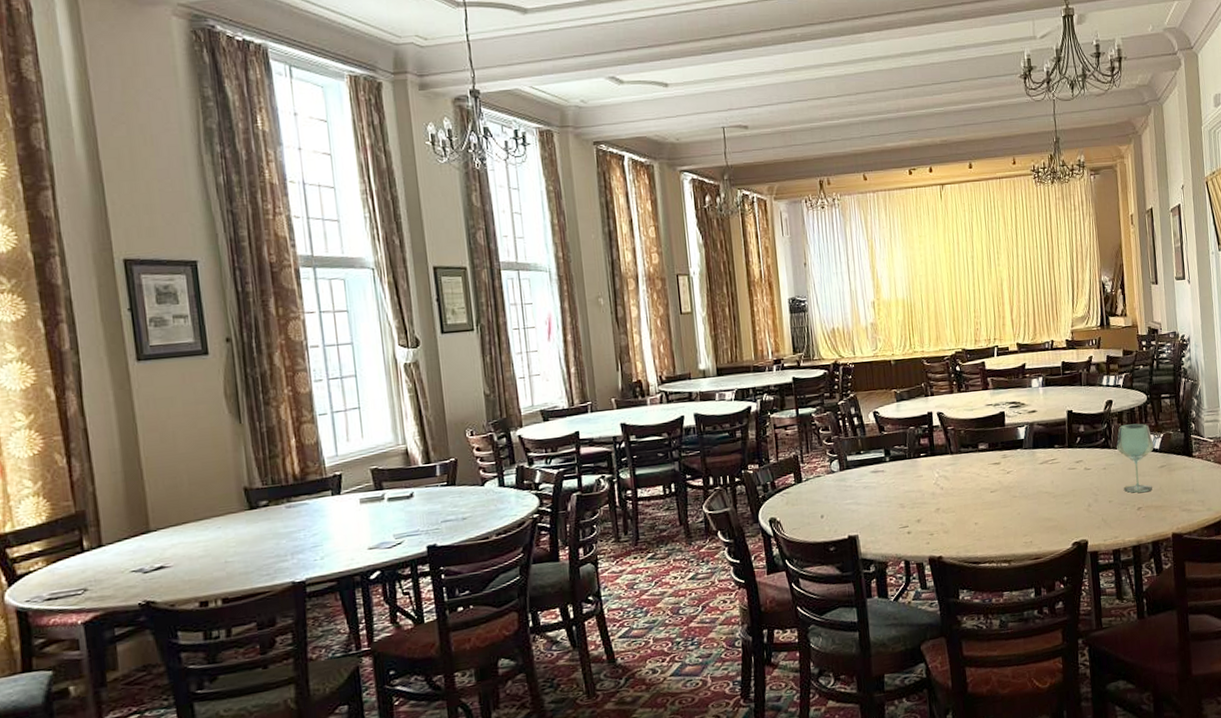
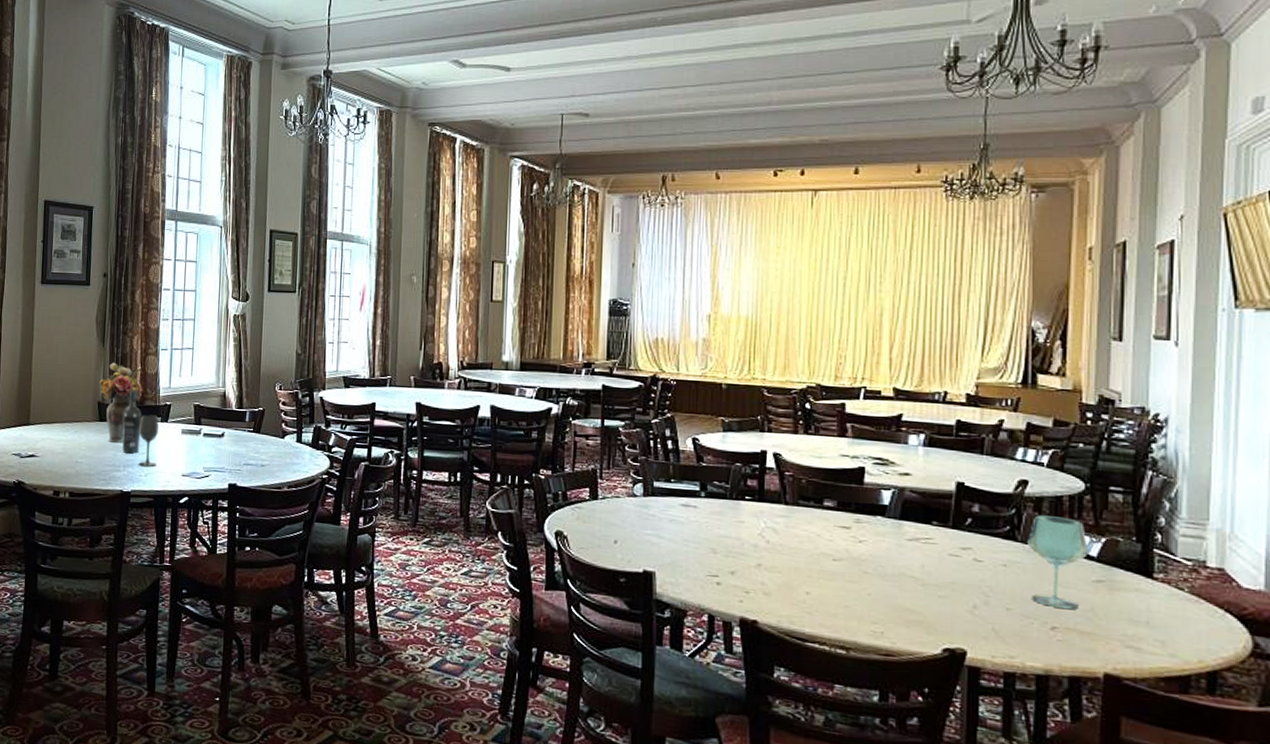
flower arrangement: none [241,439,302,531] -> present [99,362,143,443]
wine bottle: none [280,465,310,539] -> present [122,389,142,454]
wine glass: none [304,489,334,550] -> present [138,414,159,467]

